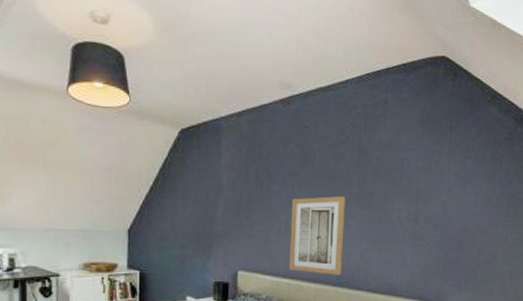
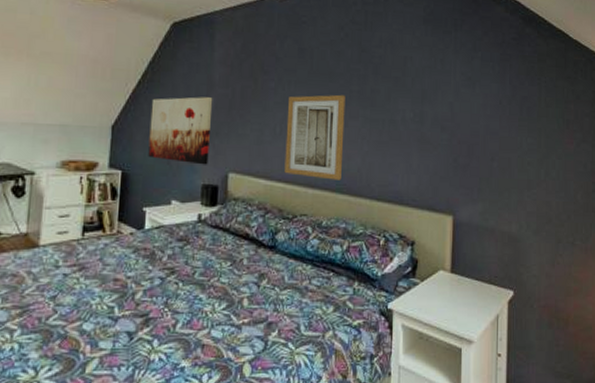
wall art: none [163,201,222,264] -> present [148,97,213,165]

